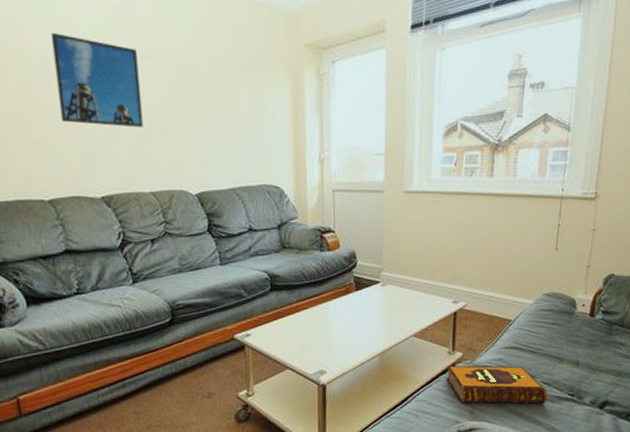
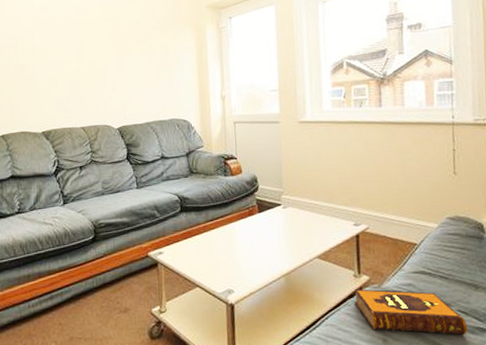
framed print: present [51,33,144,128] -> none [13,10,78,77]

